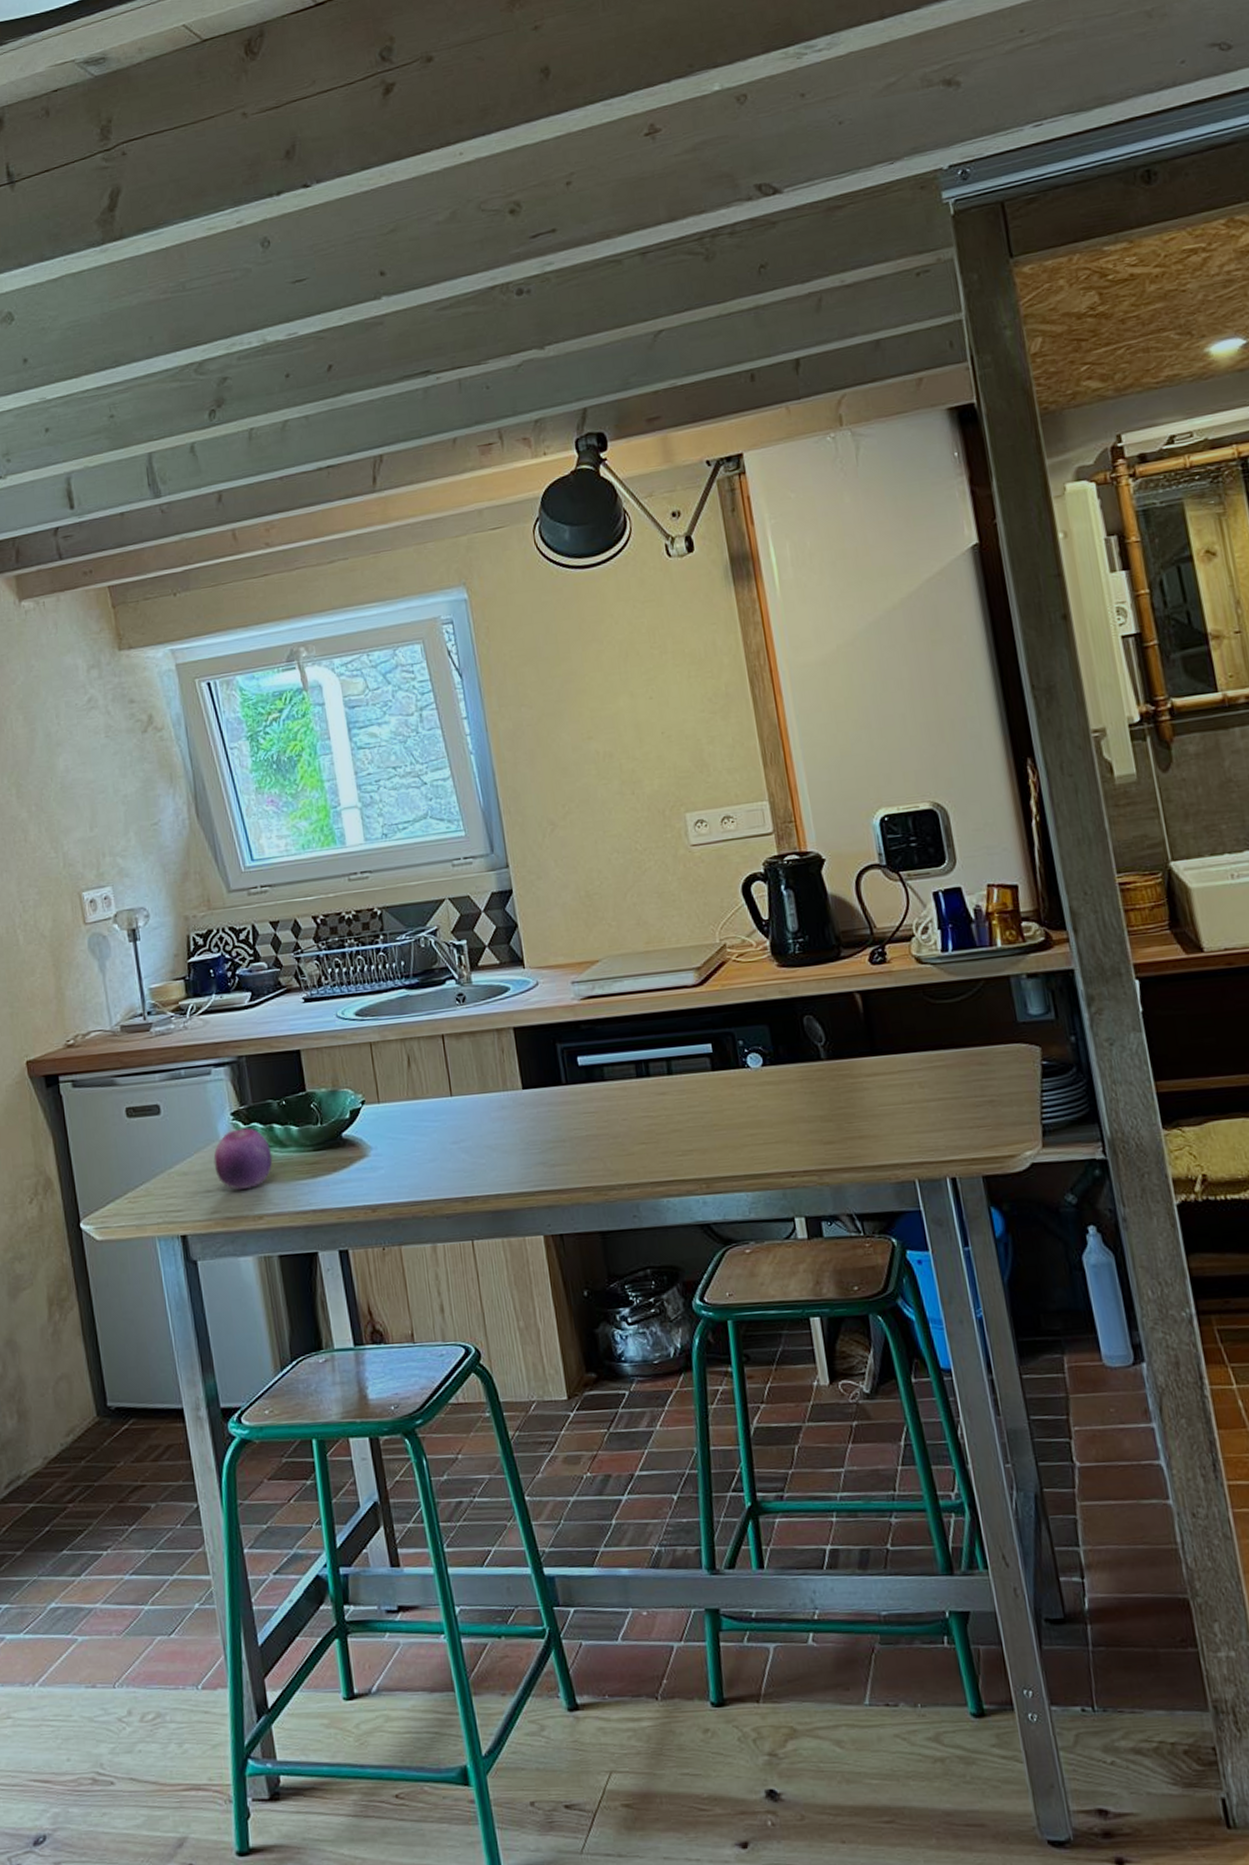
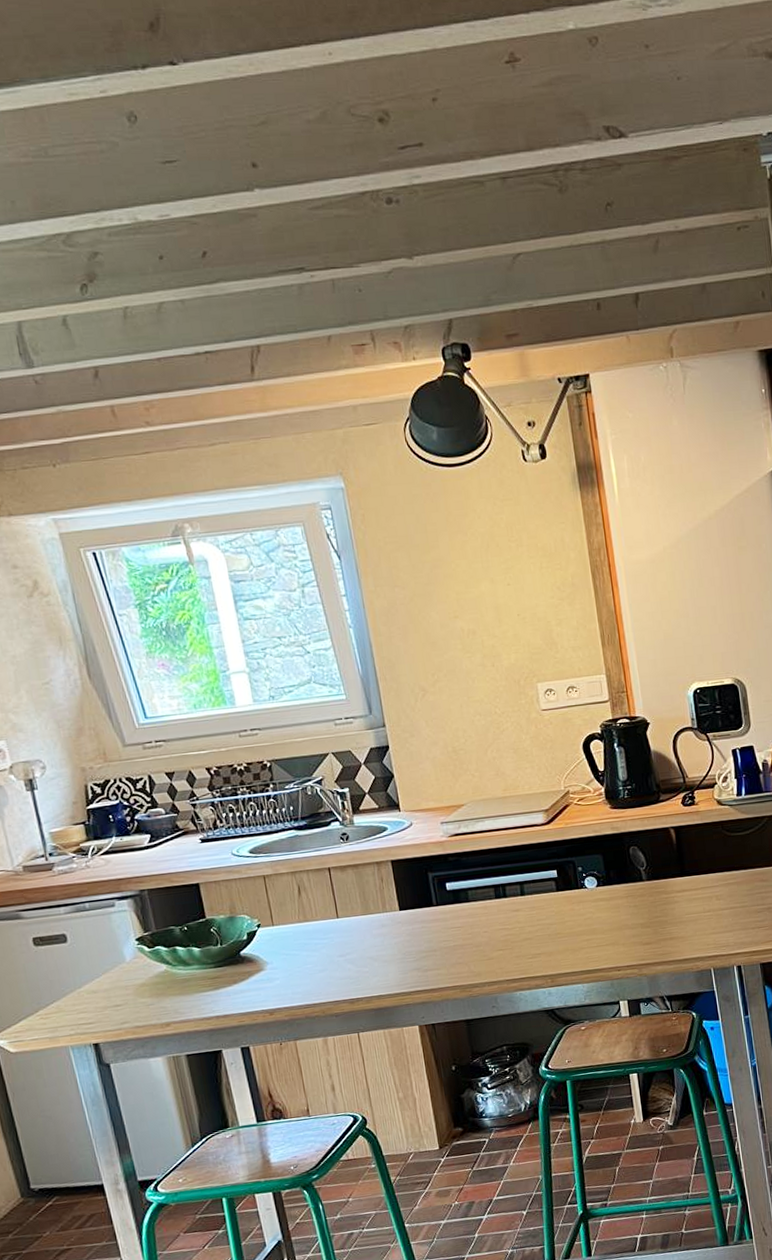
fruit: present [213,1128,273,1191] -> none [121,951,177,1004]

